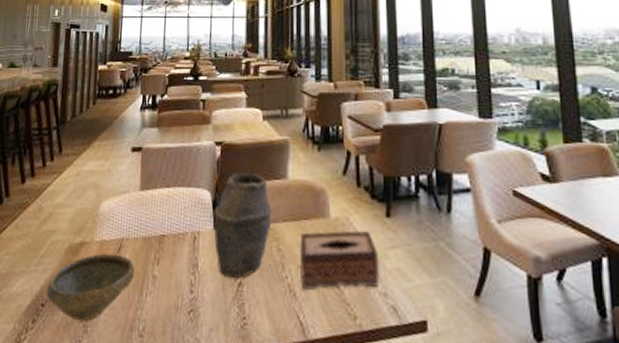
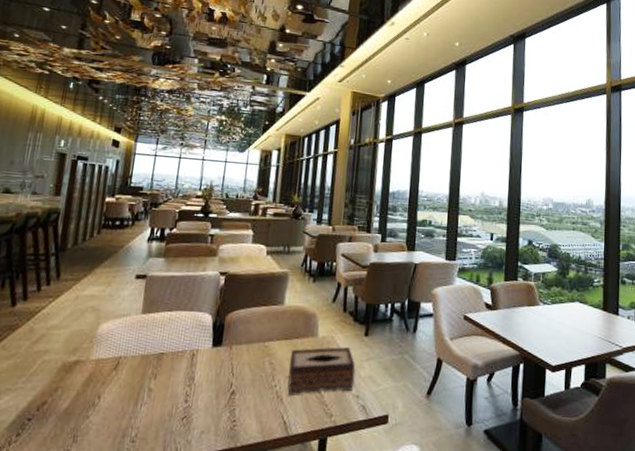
bowl: present [45,253,135,322] -> none [33,370,131,433]
vase: present [213,173,272,278] -> none [212,299,268,388]

